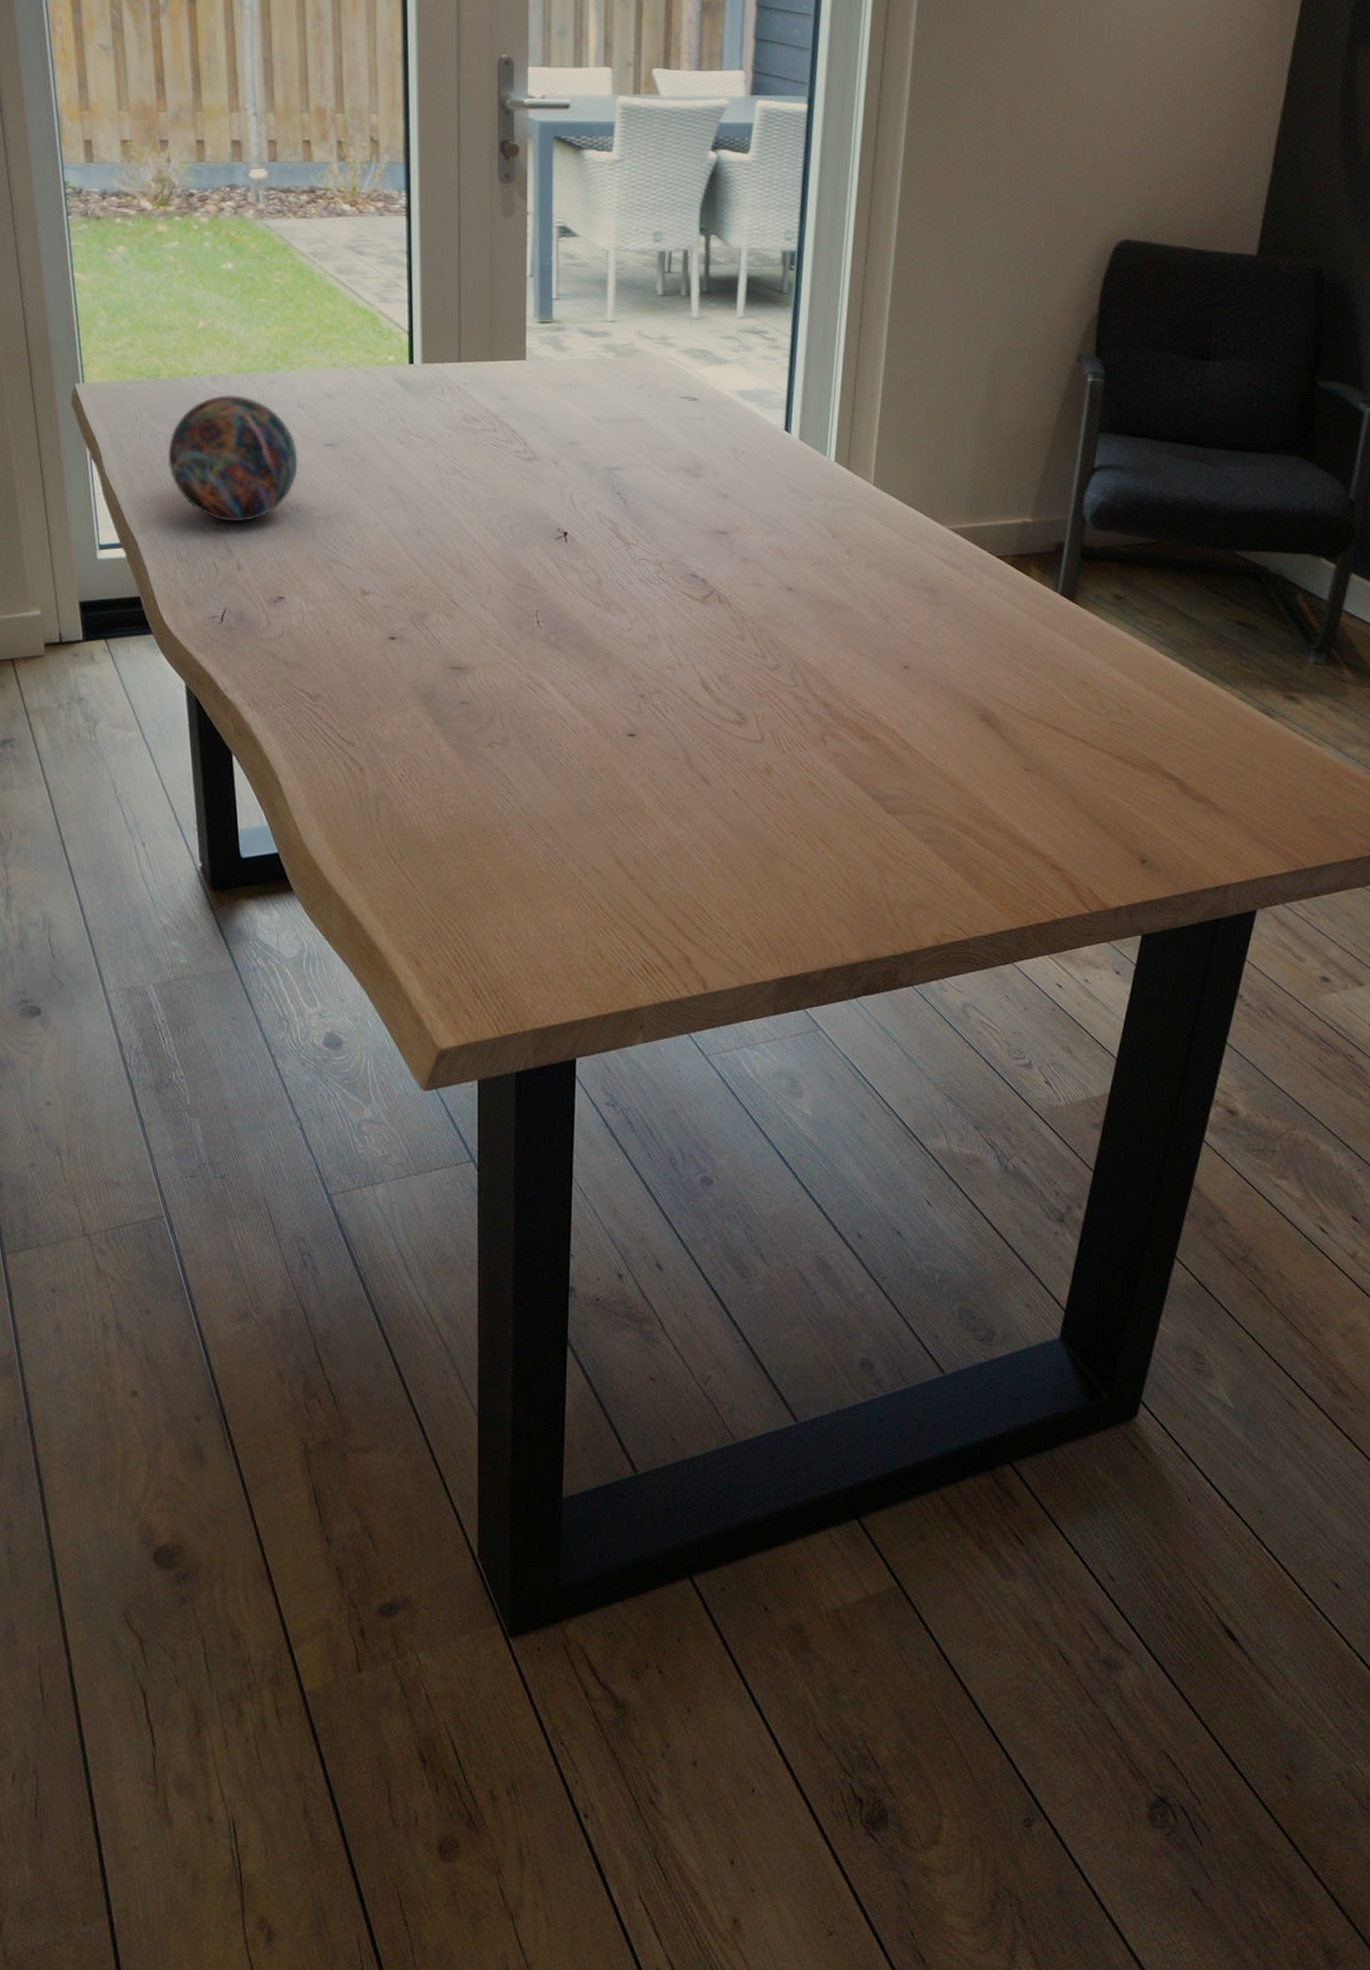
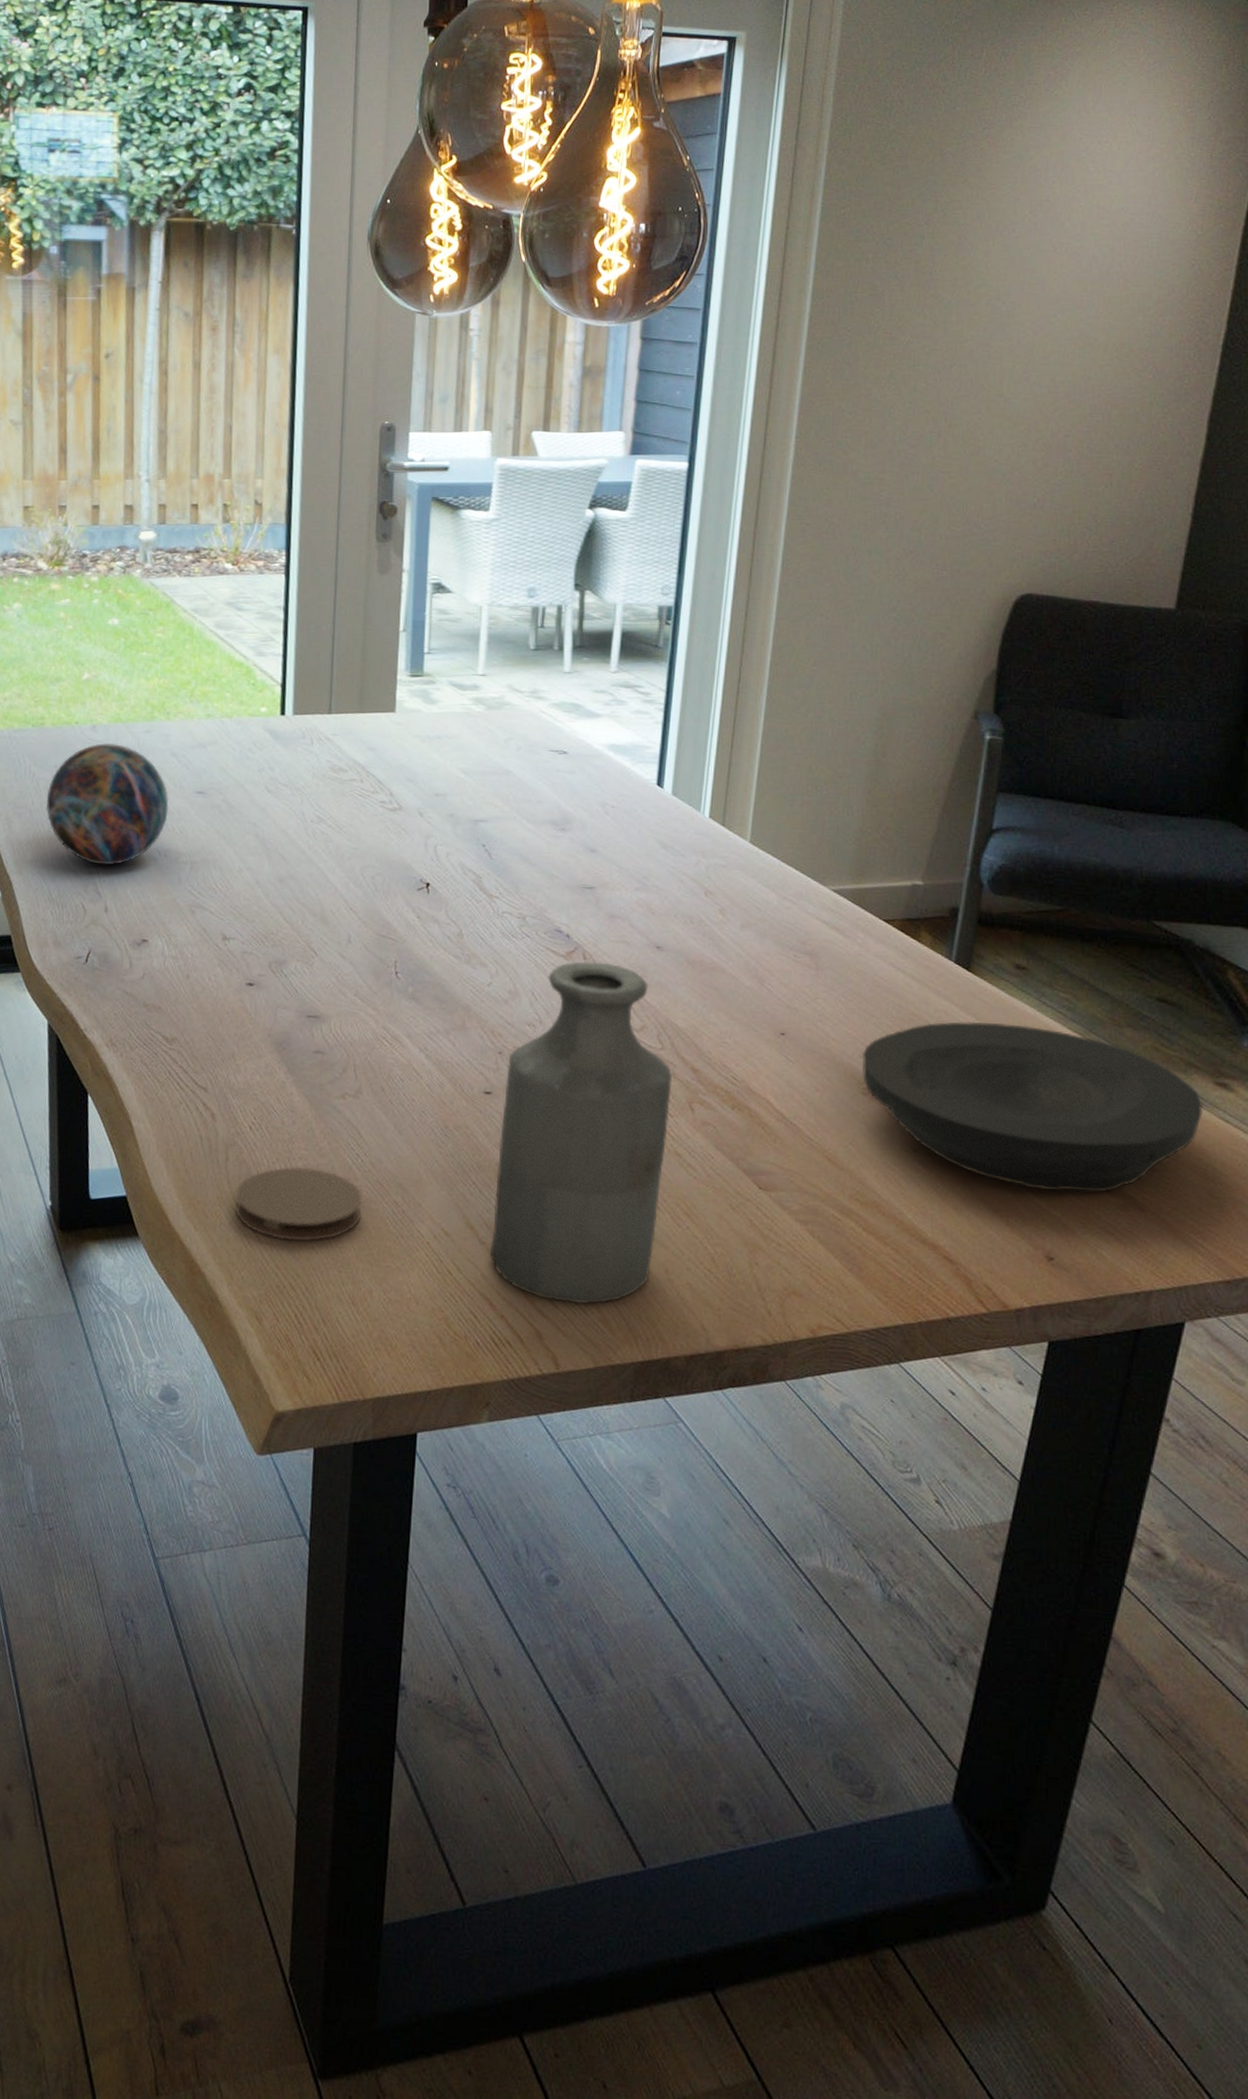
coaster: none [389,815,514,887] -> present [236,1166,362,1241]
bottle: none [638,605,806,929] -> present [489,961,673,1305]
plate: none [978,649,1275,801] -> present [861,1021,1204,1193]

